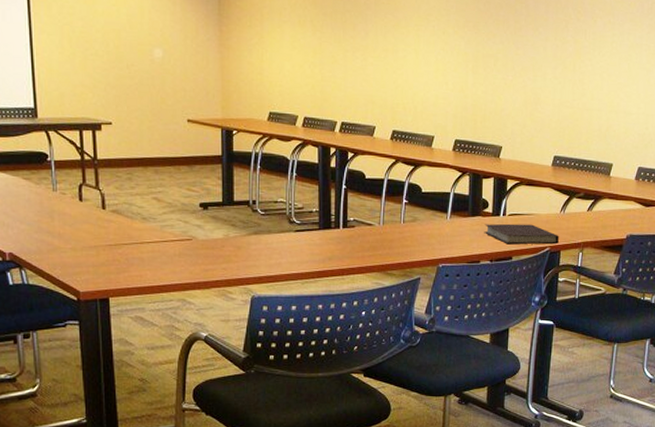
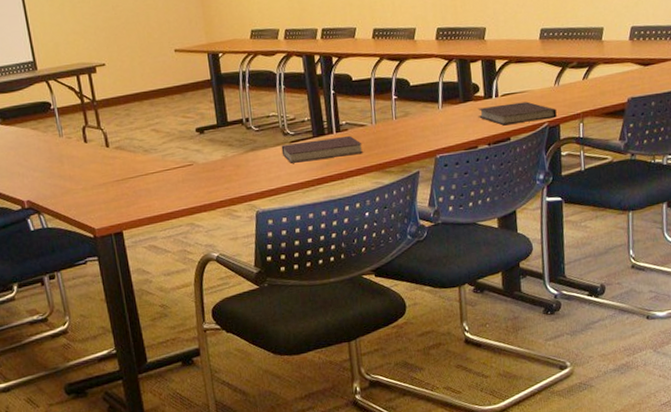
notebook: none [285,232,367,253] -> present [281,135,363,163]

